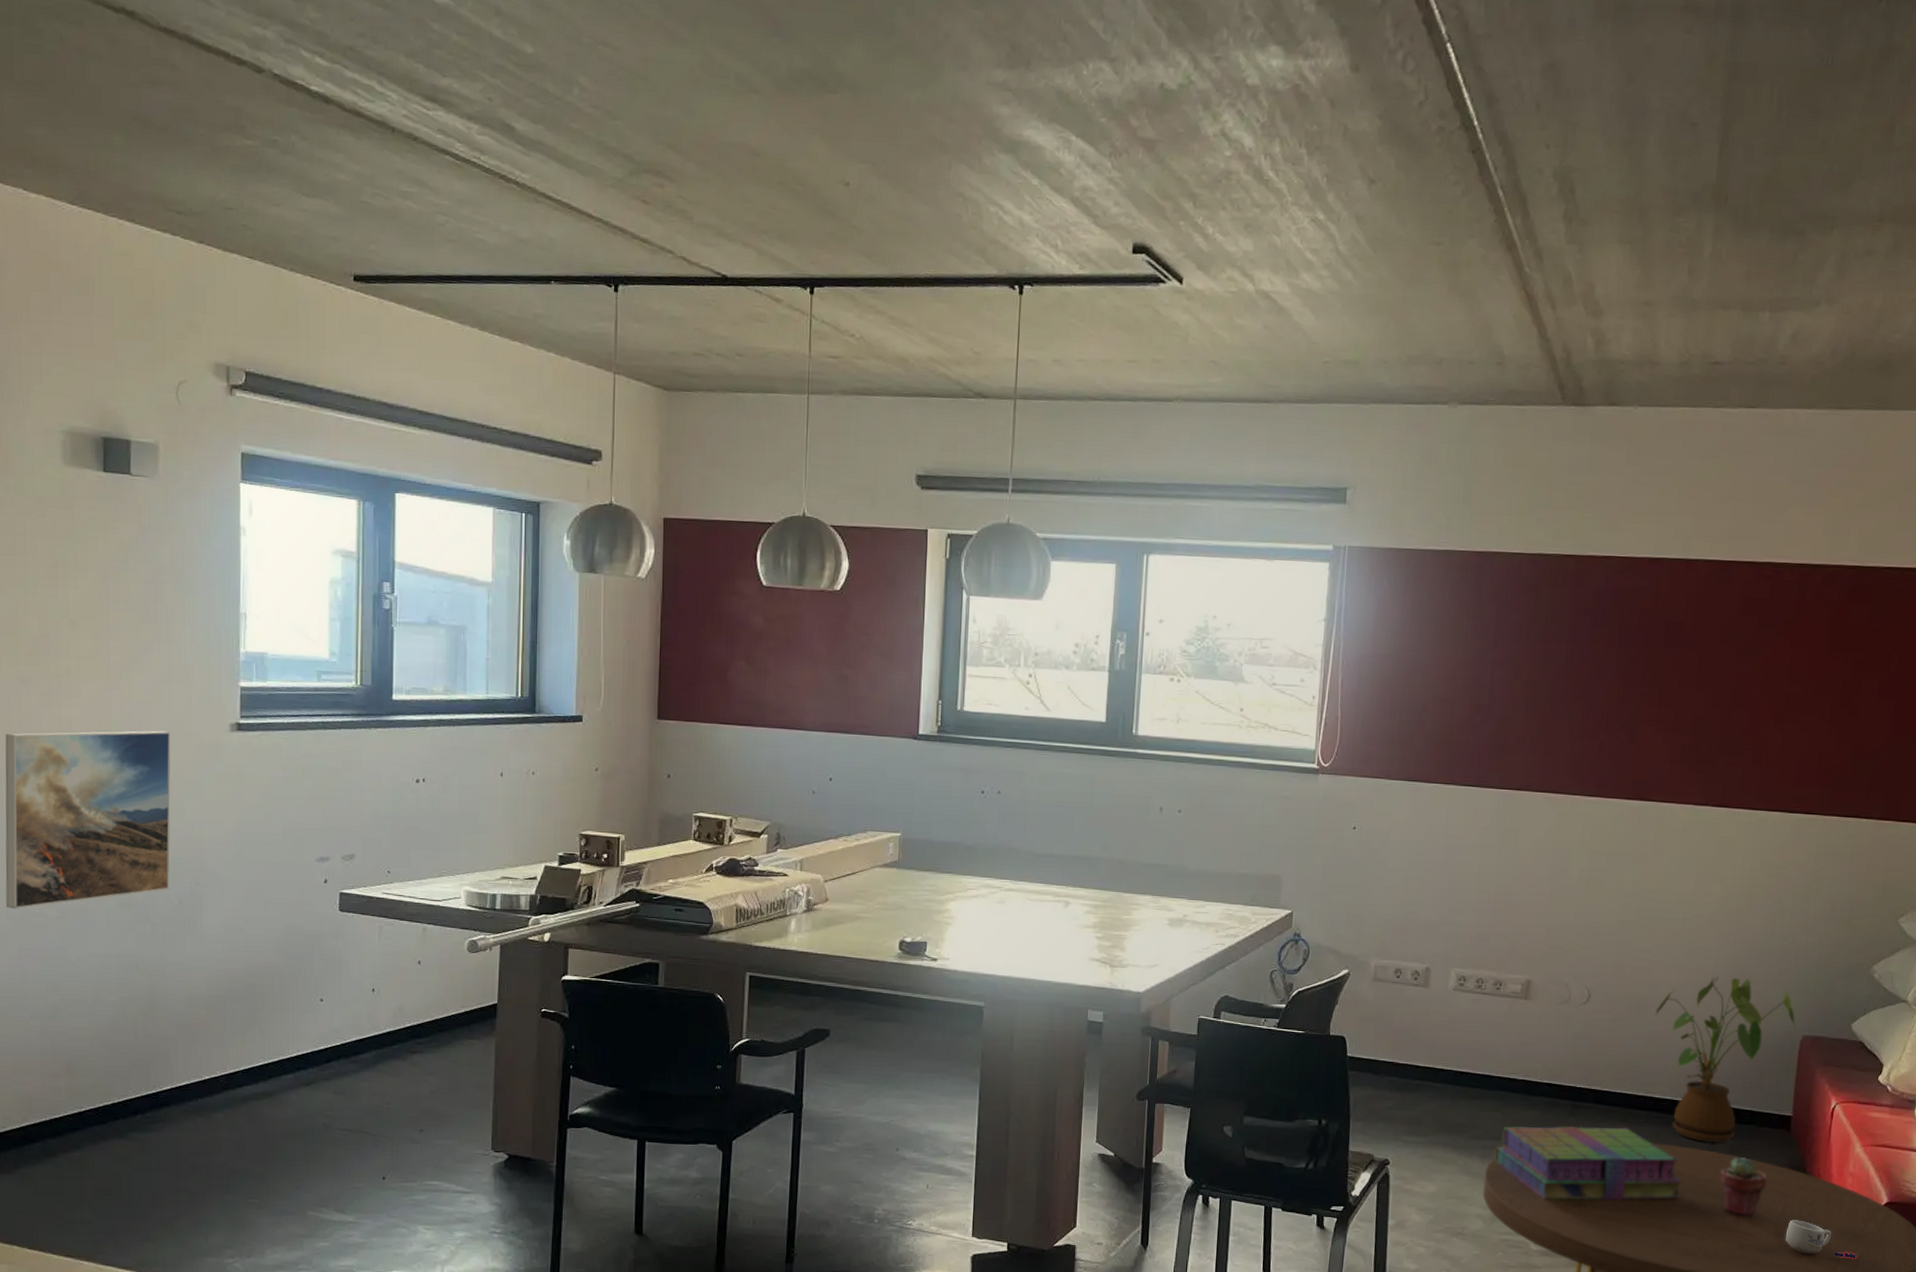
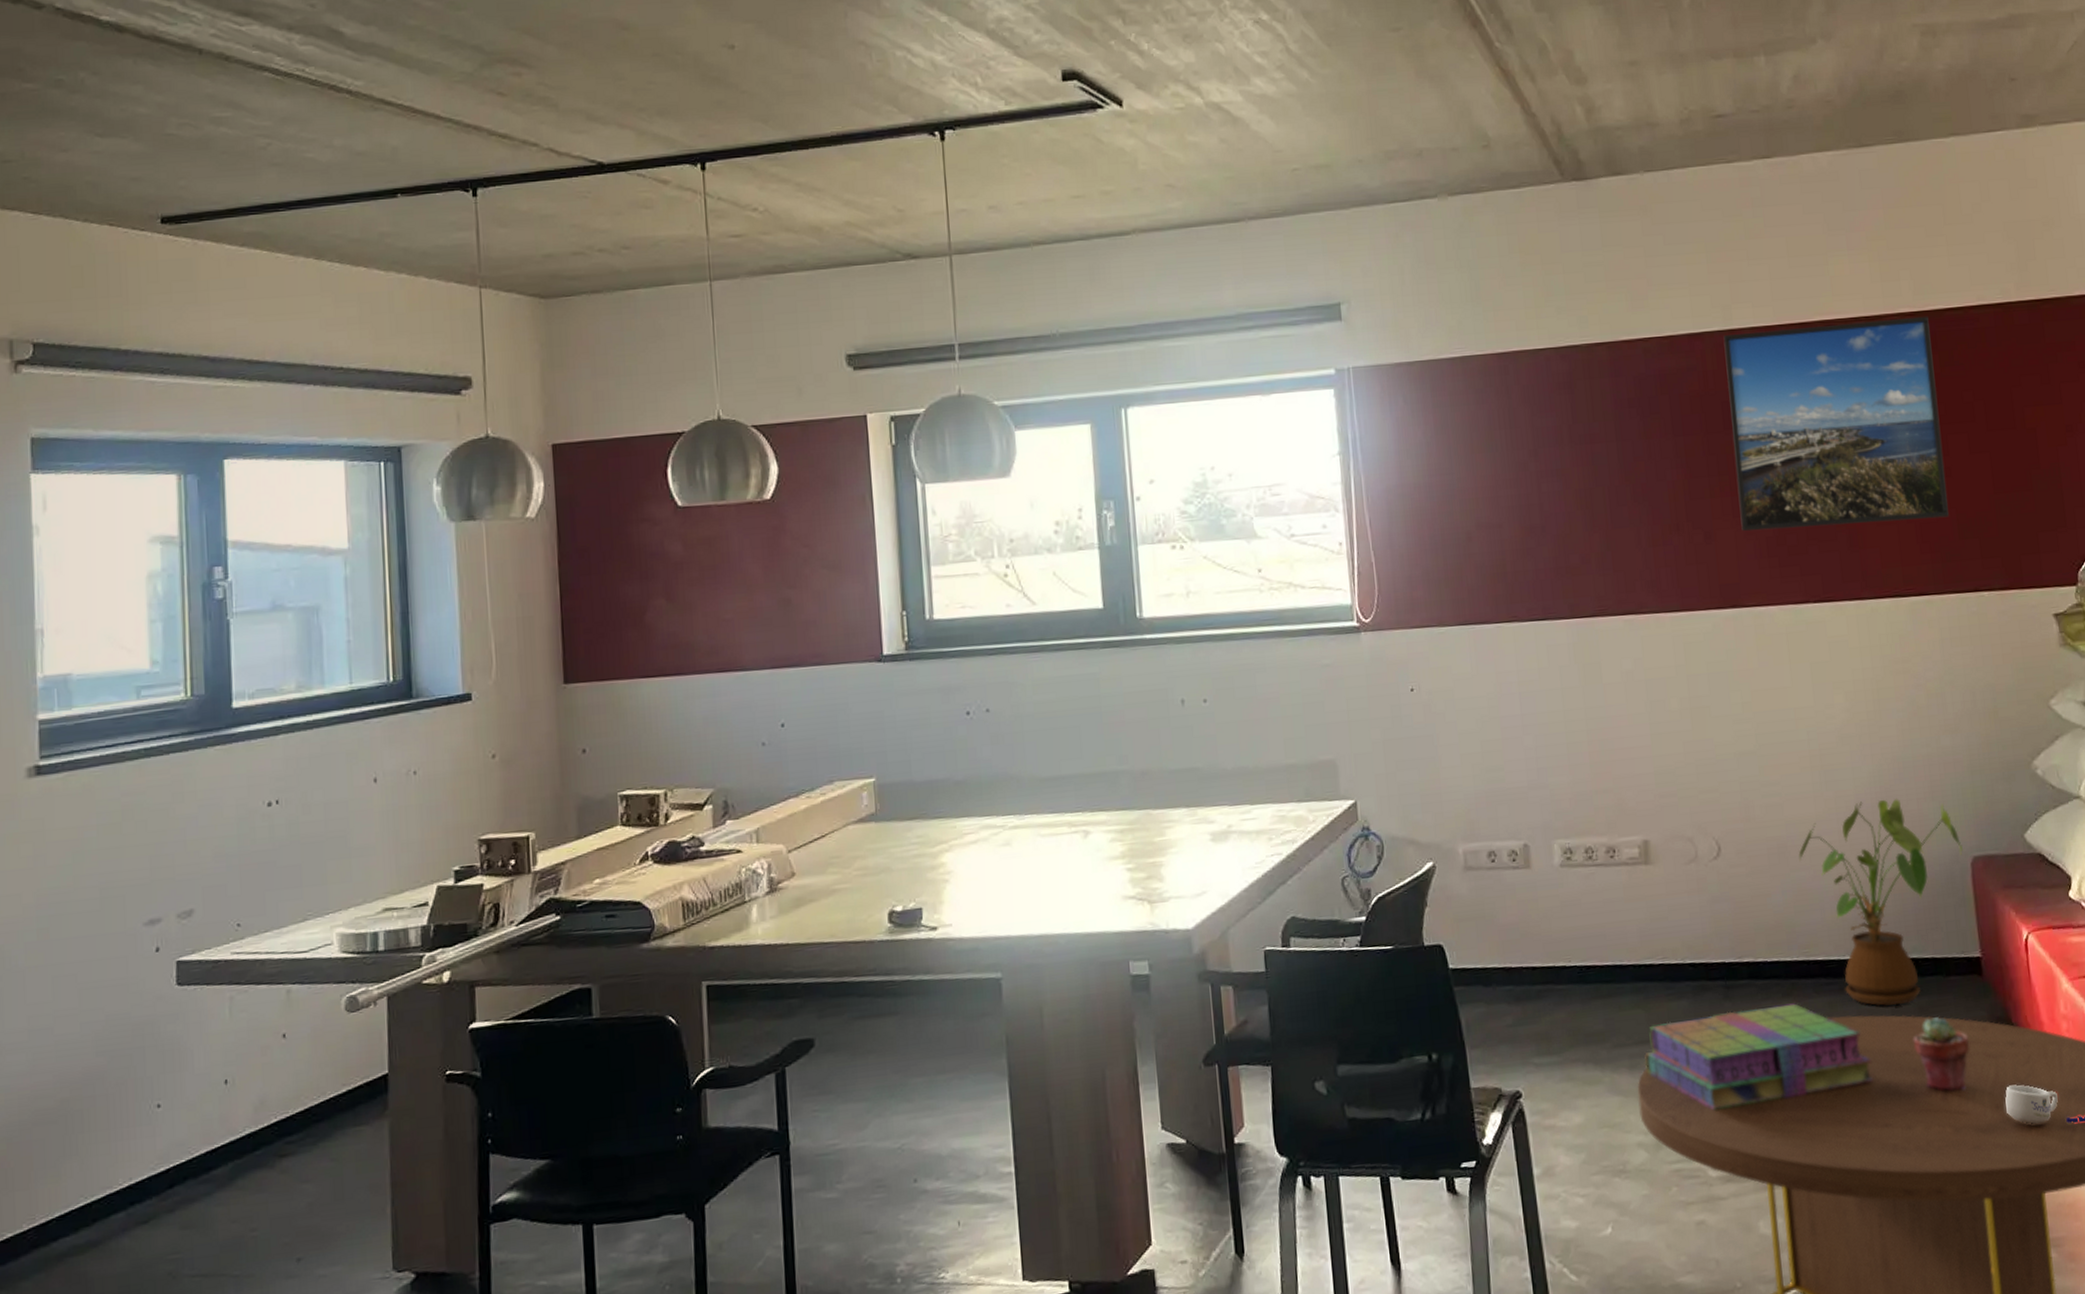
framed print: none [1662,563,1867,751] -> present [1723,316,1949,531]

